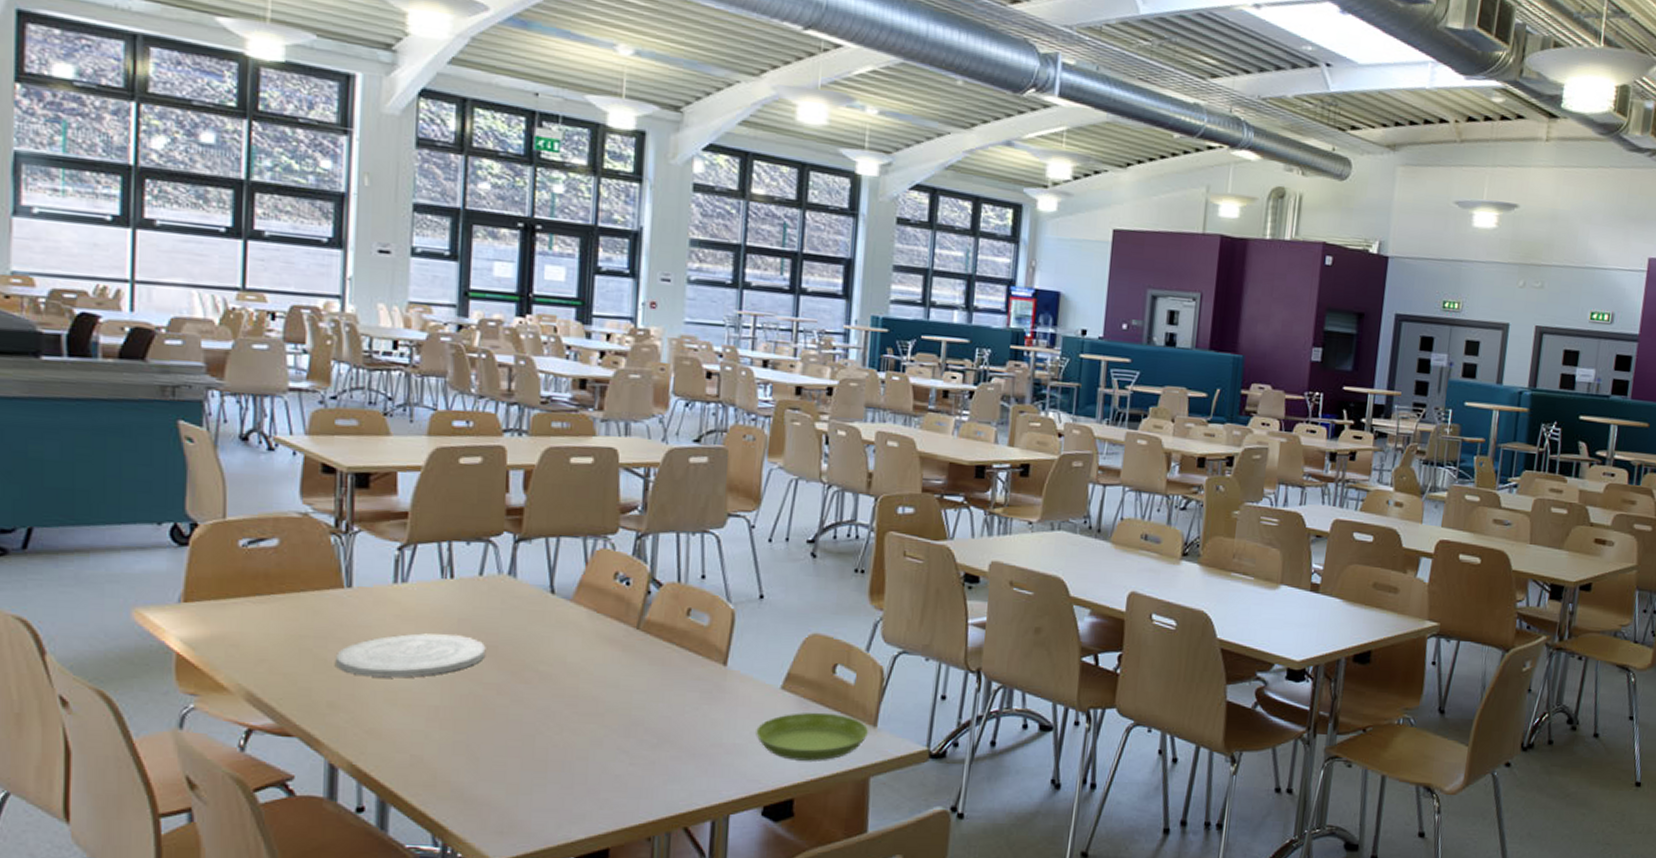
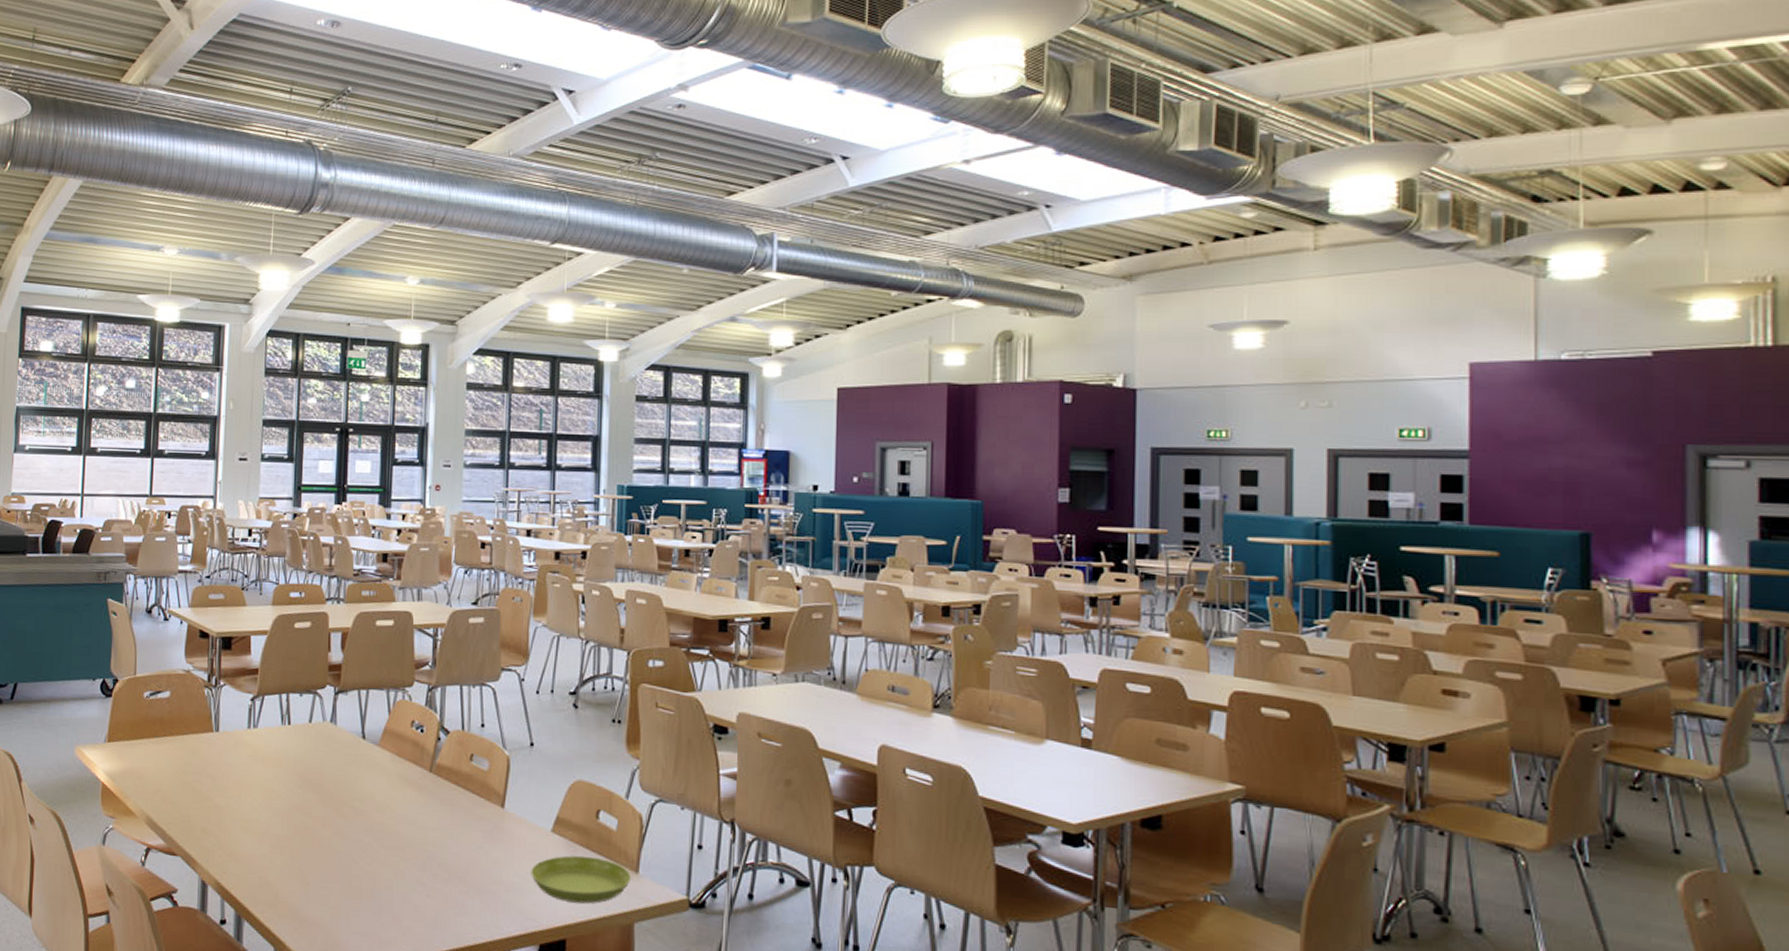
plate: present [336,633,486,678] -> none [207,771,314,810]

